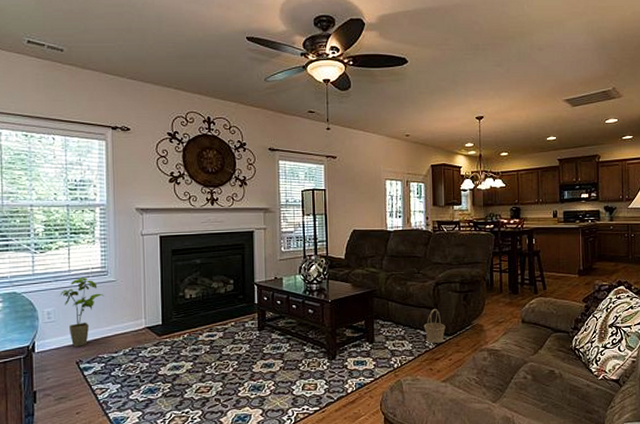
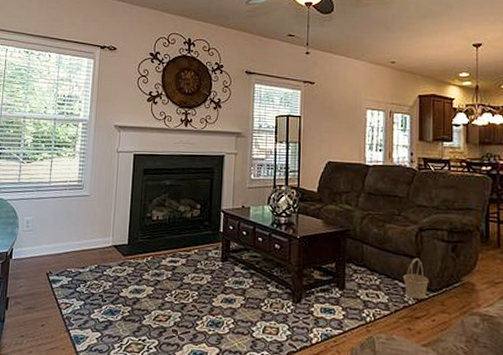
house plant: present [59,278,104,347] -> none [39,190,78,258]

